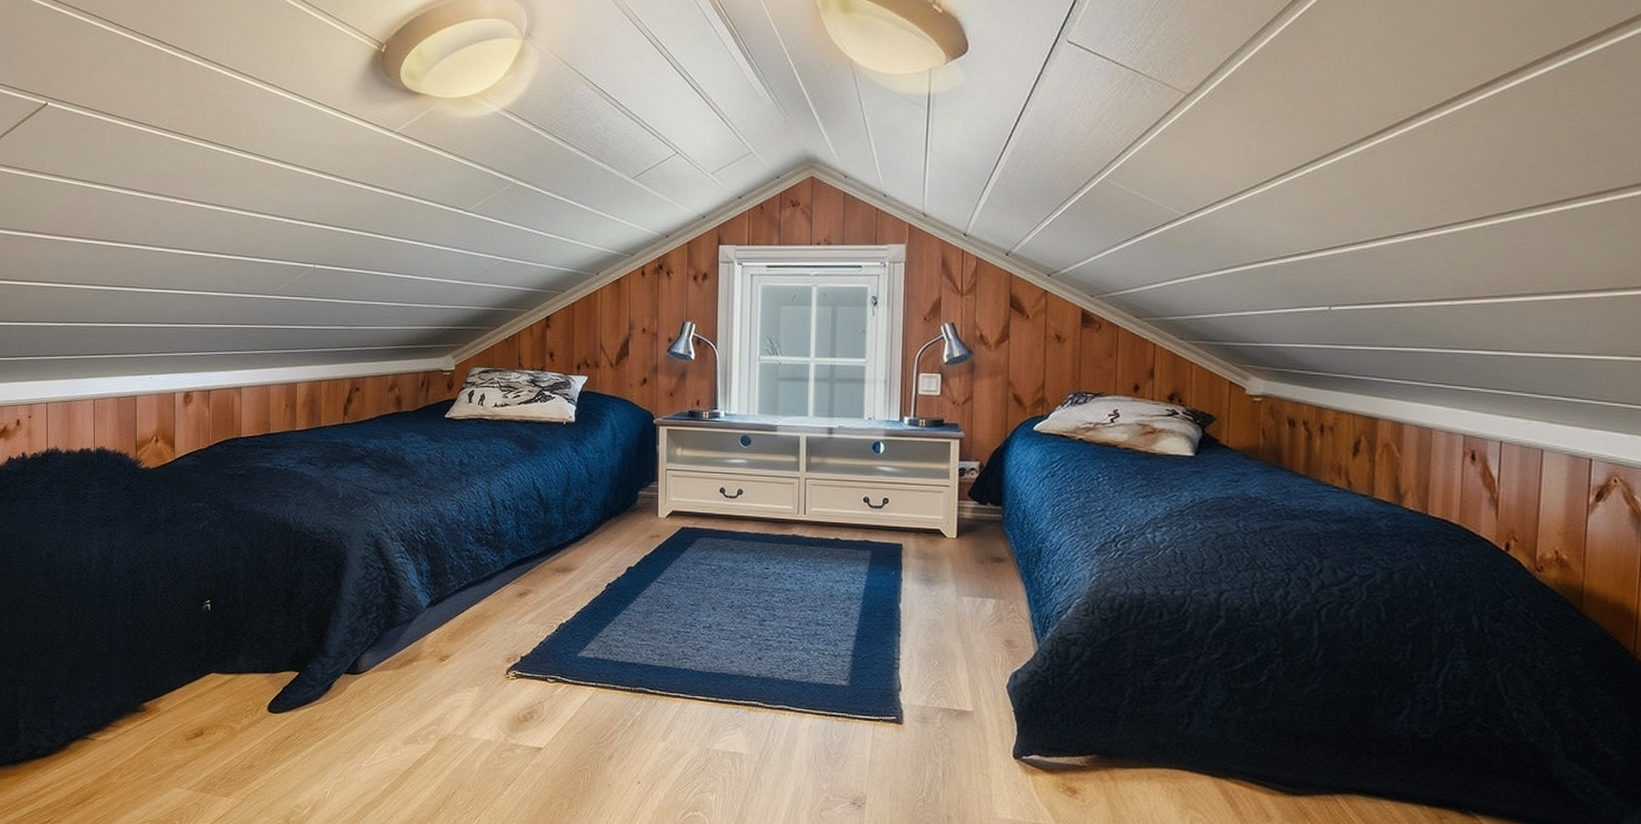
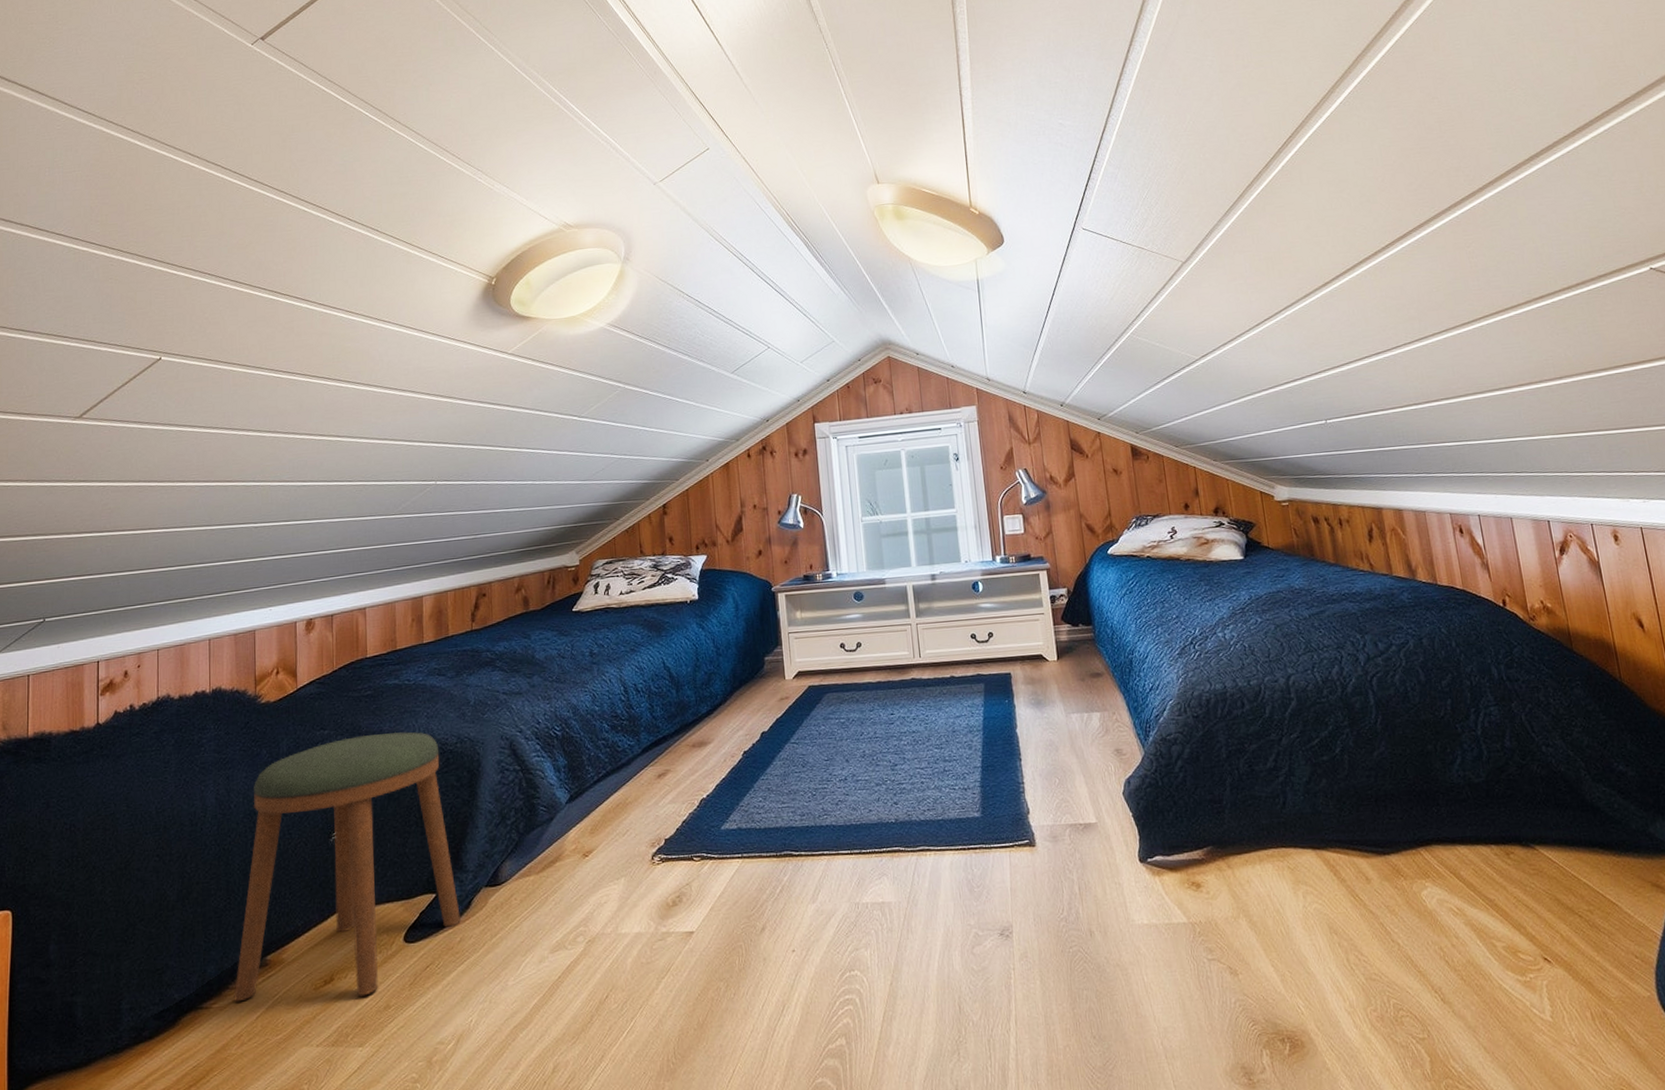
stool: none [115,512,322,753] -> present [234,731,462,1002]

